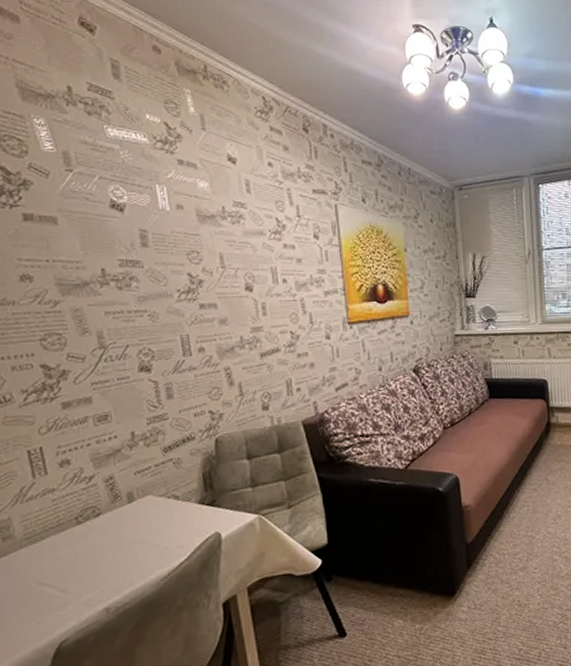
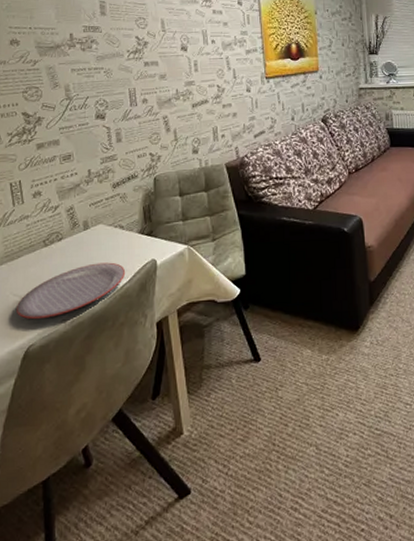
plate: none [41,538,183,611] -> present [15,262,126,320]

